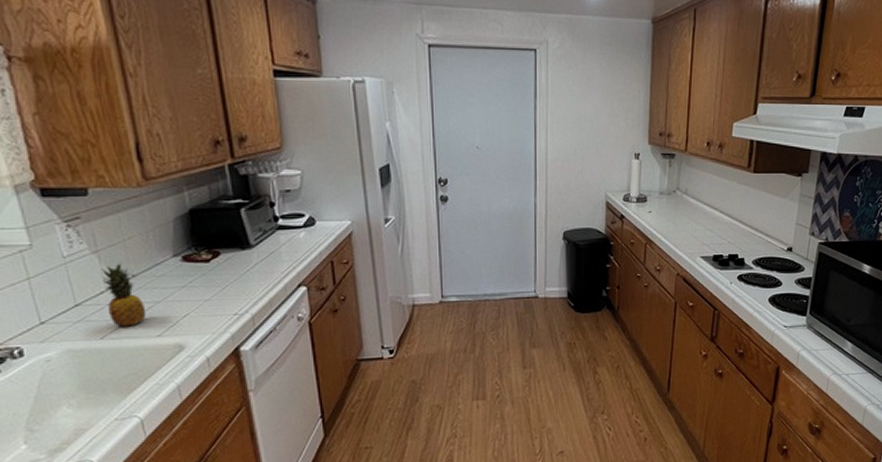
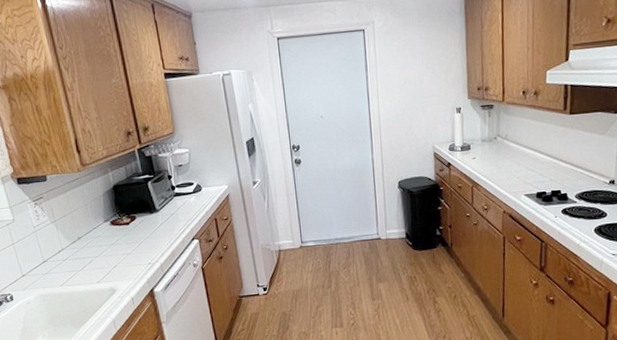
fruit: present [101,264,147,327] -> none [58,229,89,277]

